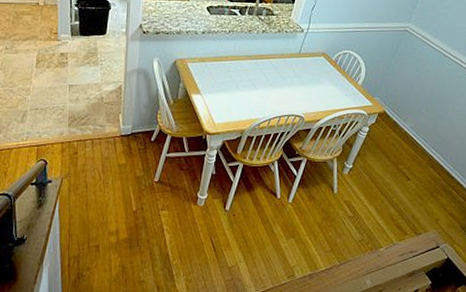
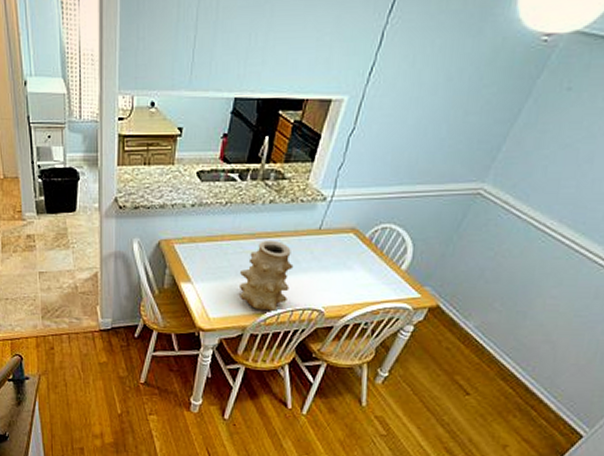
vase: none [239,60,281,117] -> present [240,240,294,311]

